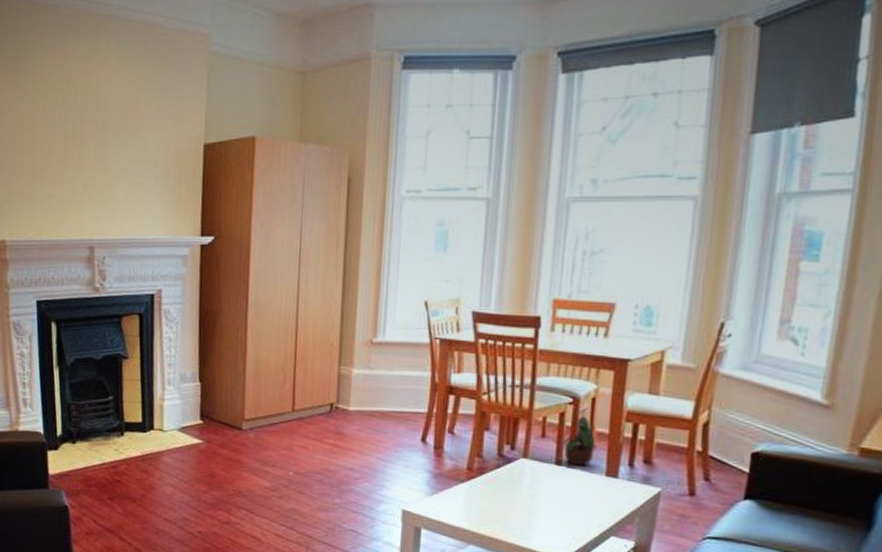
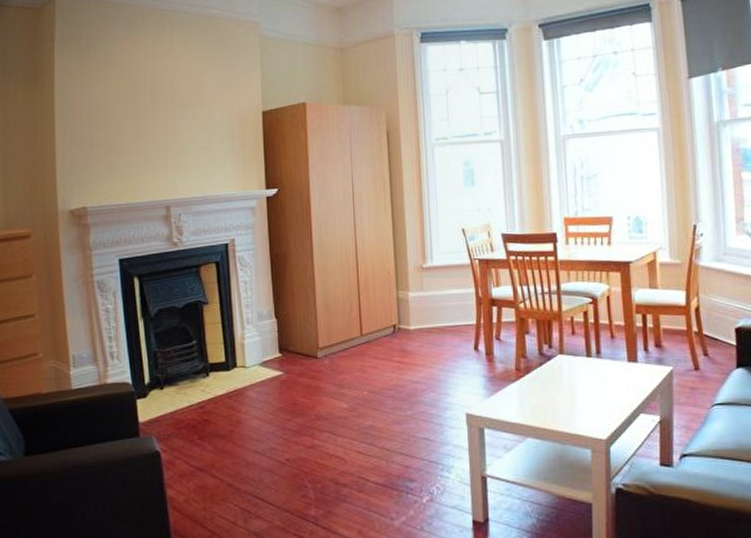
potted plant: present [562,407,597,467] -> none [589,305,617,356]

